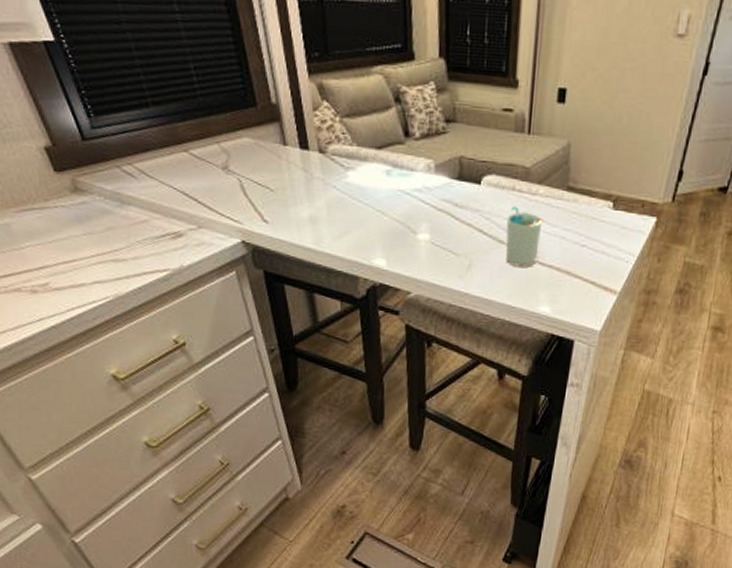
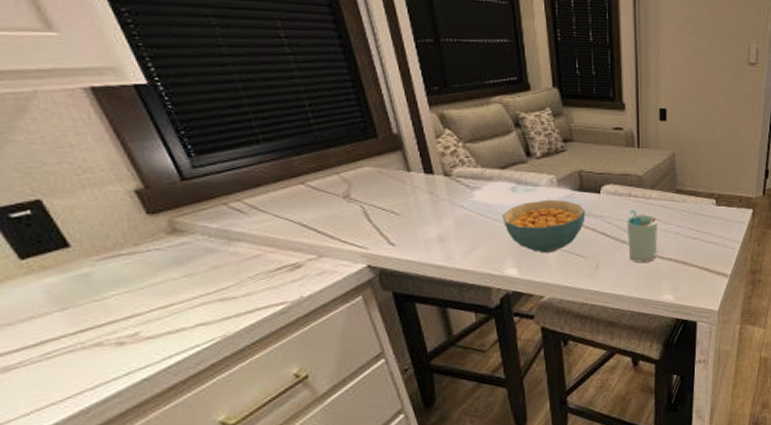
cereal bowl: none [374,186,463,247] -> present [502,199,586,254]

